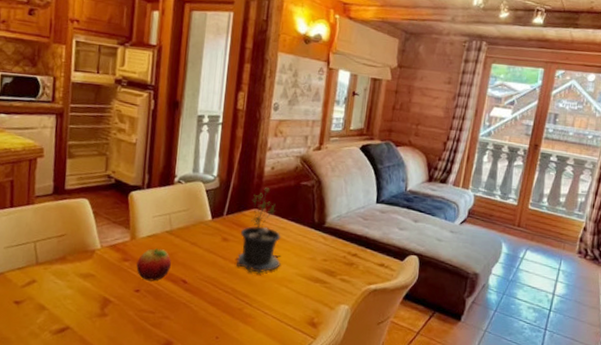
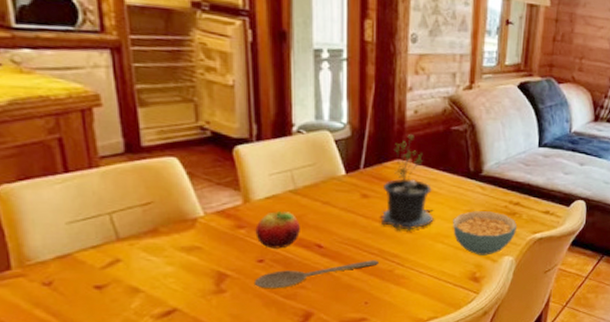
wooden spoon: none [129,298,231,317] -> present [253,260,378,289]
cereal bowl: none [296,259,354,302] -> present [453,211,518,256]

